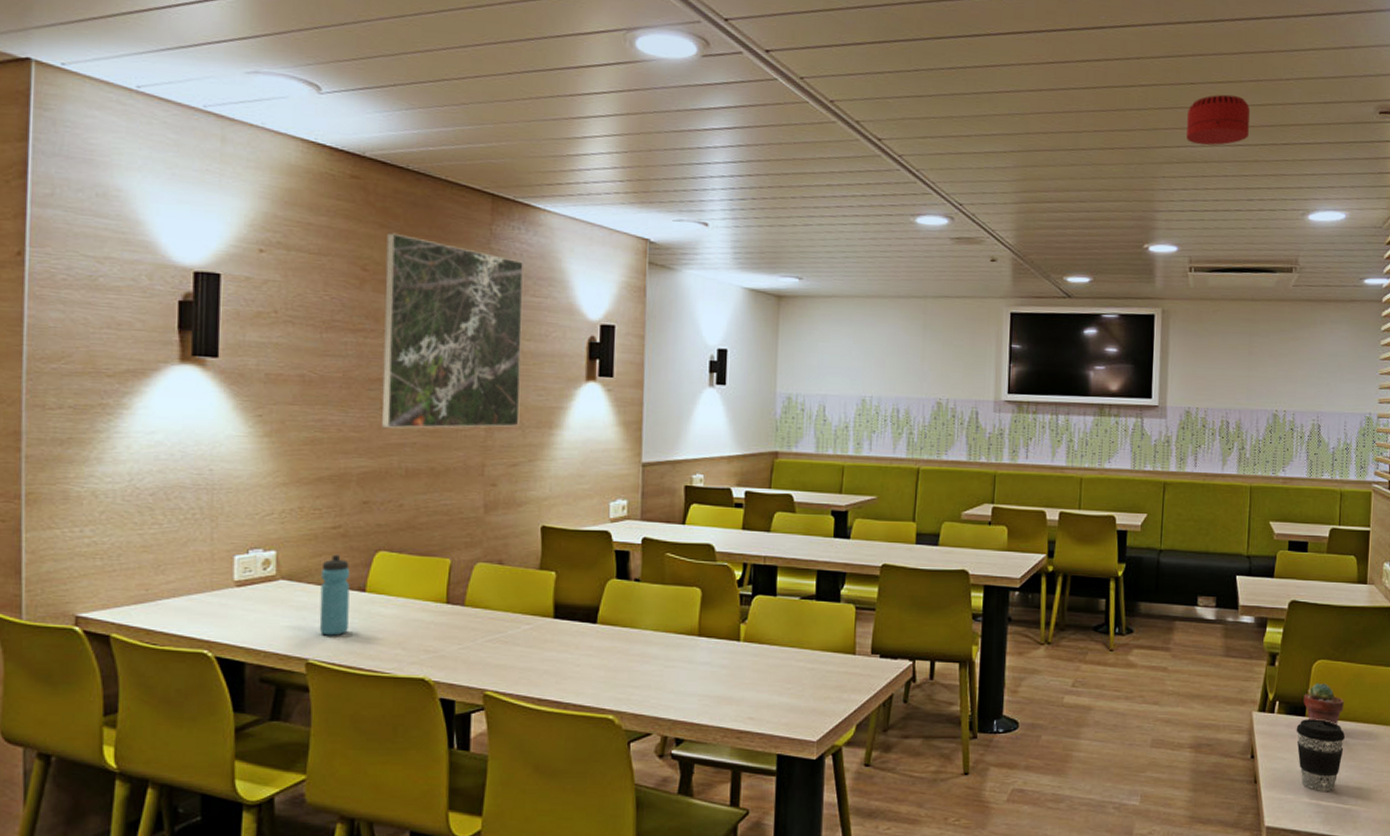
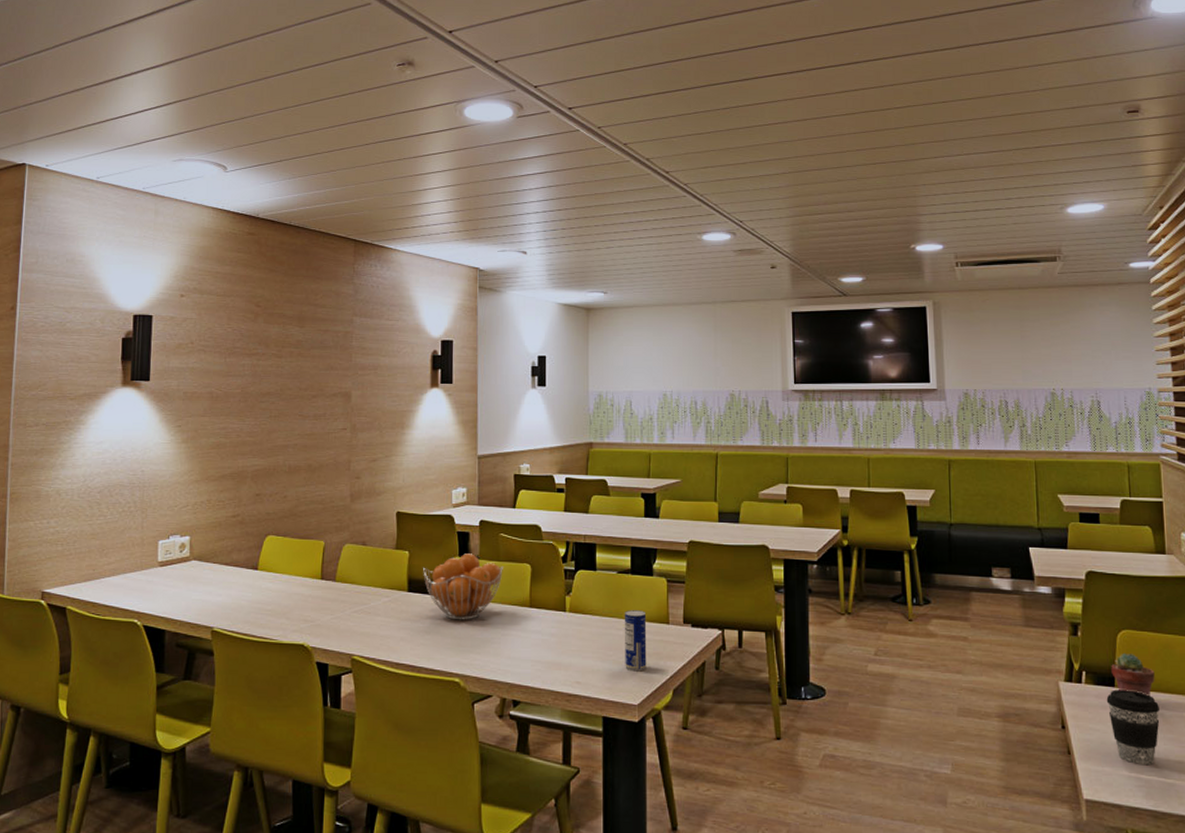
water bottle: present [319,554,350,636] -> none [222,539,246,608]
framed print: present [381,232,524,429] -> none [270,275,380,433]
fruit basket: none [573,575,669,651] -> present [423,553,503,620]
beverage can: none [804,639,831,706] -> present [624,610,647,672]
smoke detector: present [1186,94,1250,146] -> none [941,109,1002,155]

